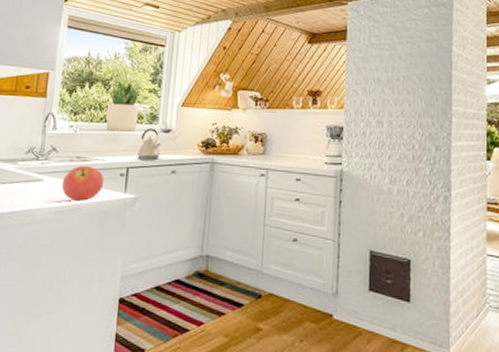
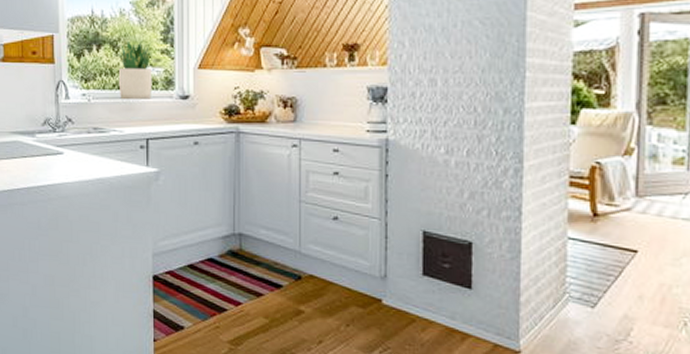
fruit: present [61,165,104,201] -> none [82,137,124,175]
kettle: present [137,128,161,161] -> none [156,95,180,132]

